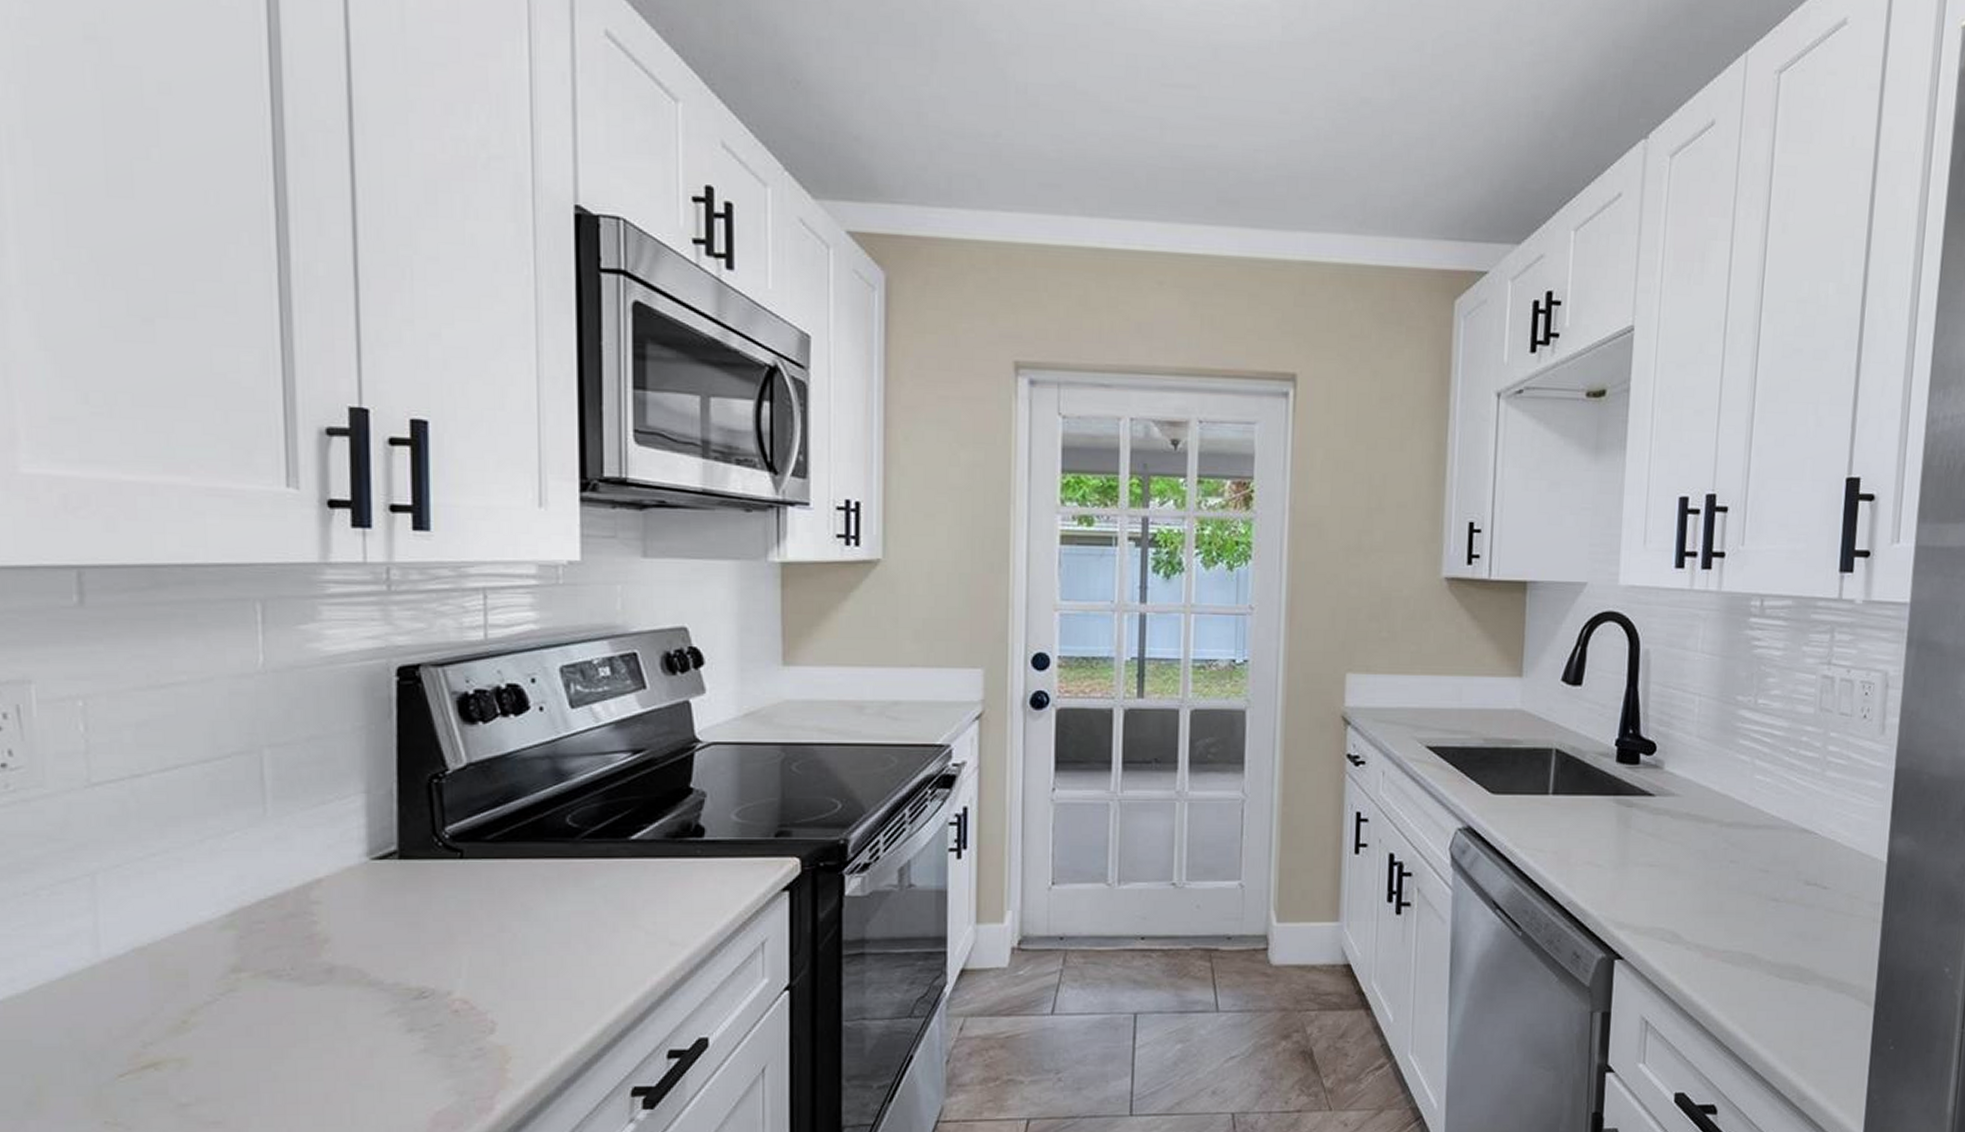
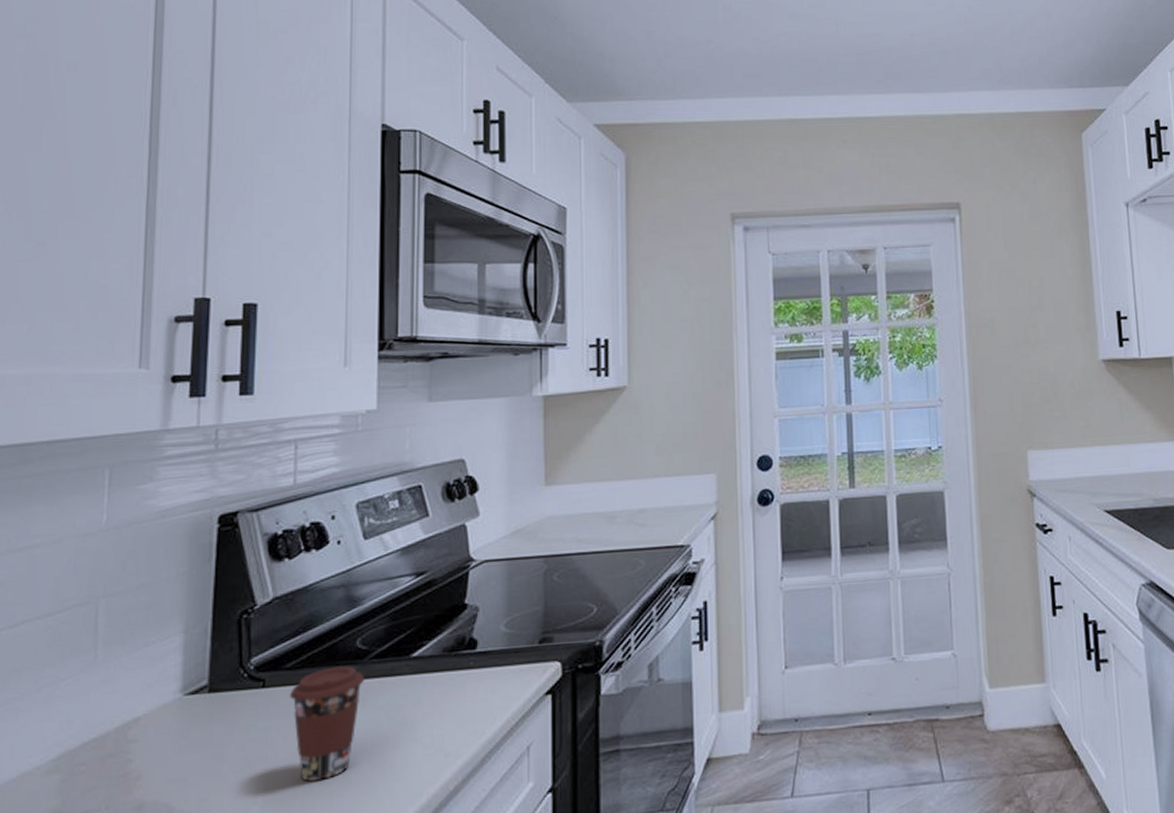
coffee cup: none [491,842,577,960] -> present [289,665,365,783]

